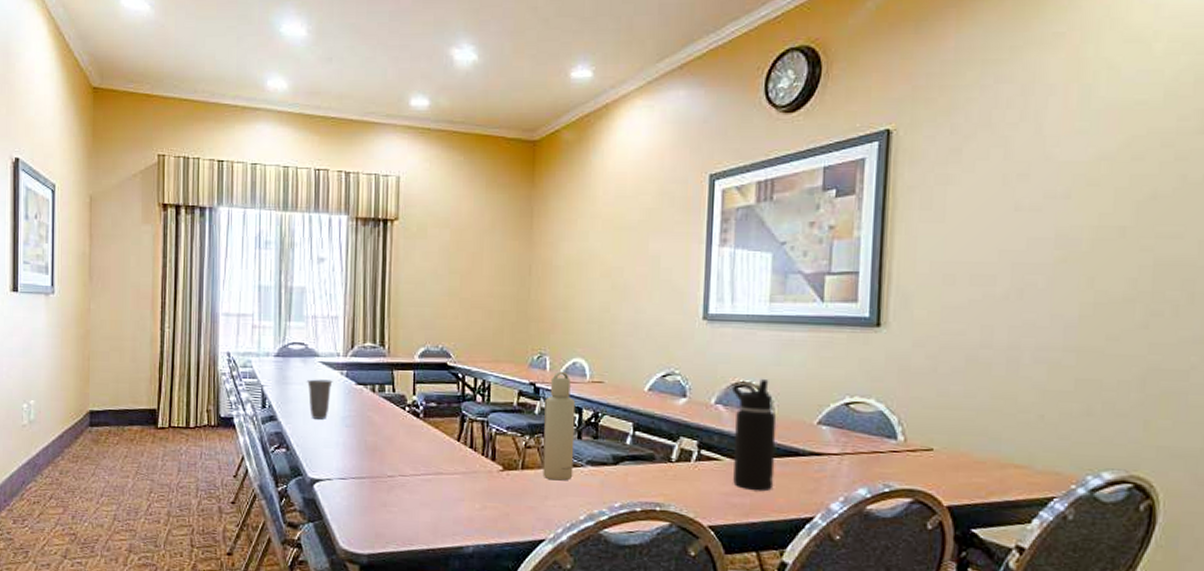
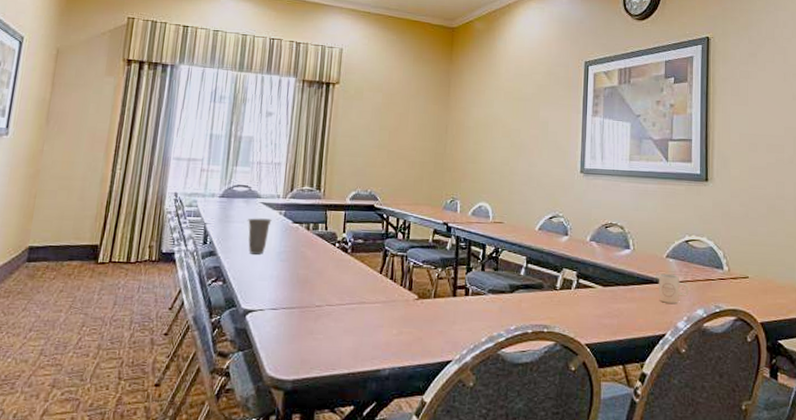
bottle: present [543,371,576,481] -> none [451,213,481,308]
water bottle: present [731,379,777,491] -> none [602,221,636,313]
mug: none [805,443,848,481] -> present [658,273,689,303]

